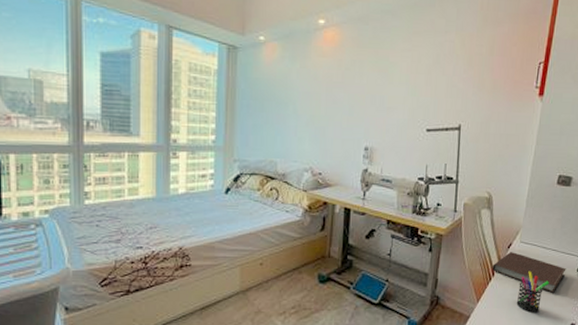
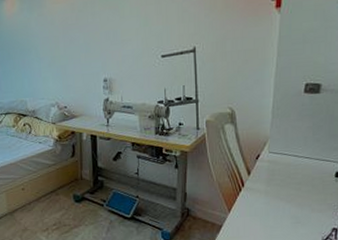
notebook: present [492,252,566,293] -> none [241,162,322,200]
pen holder: present [516,271,550,313] -> none [270,179,305,220]

